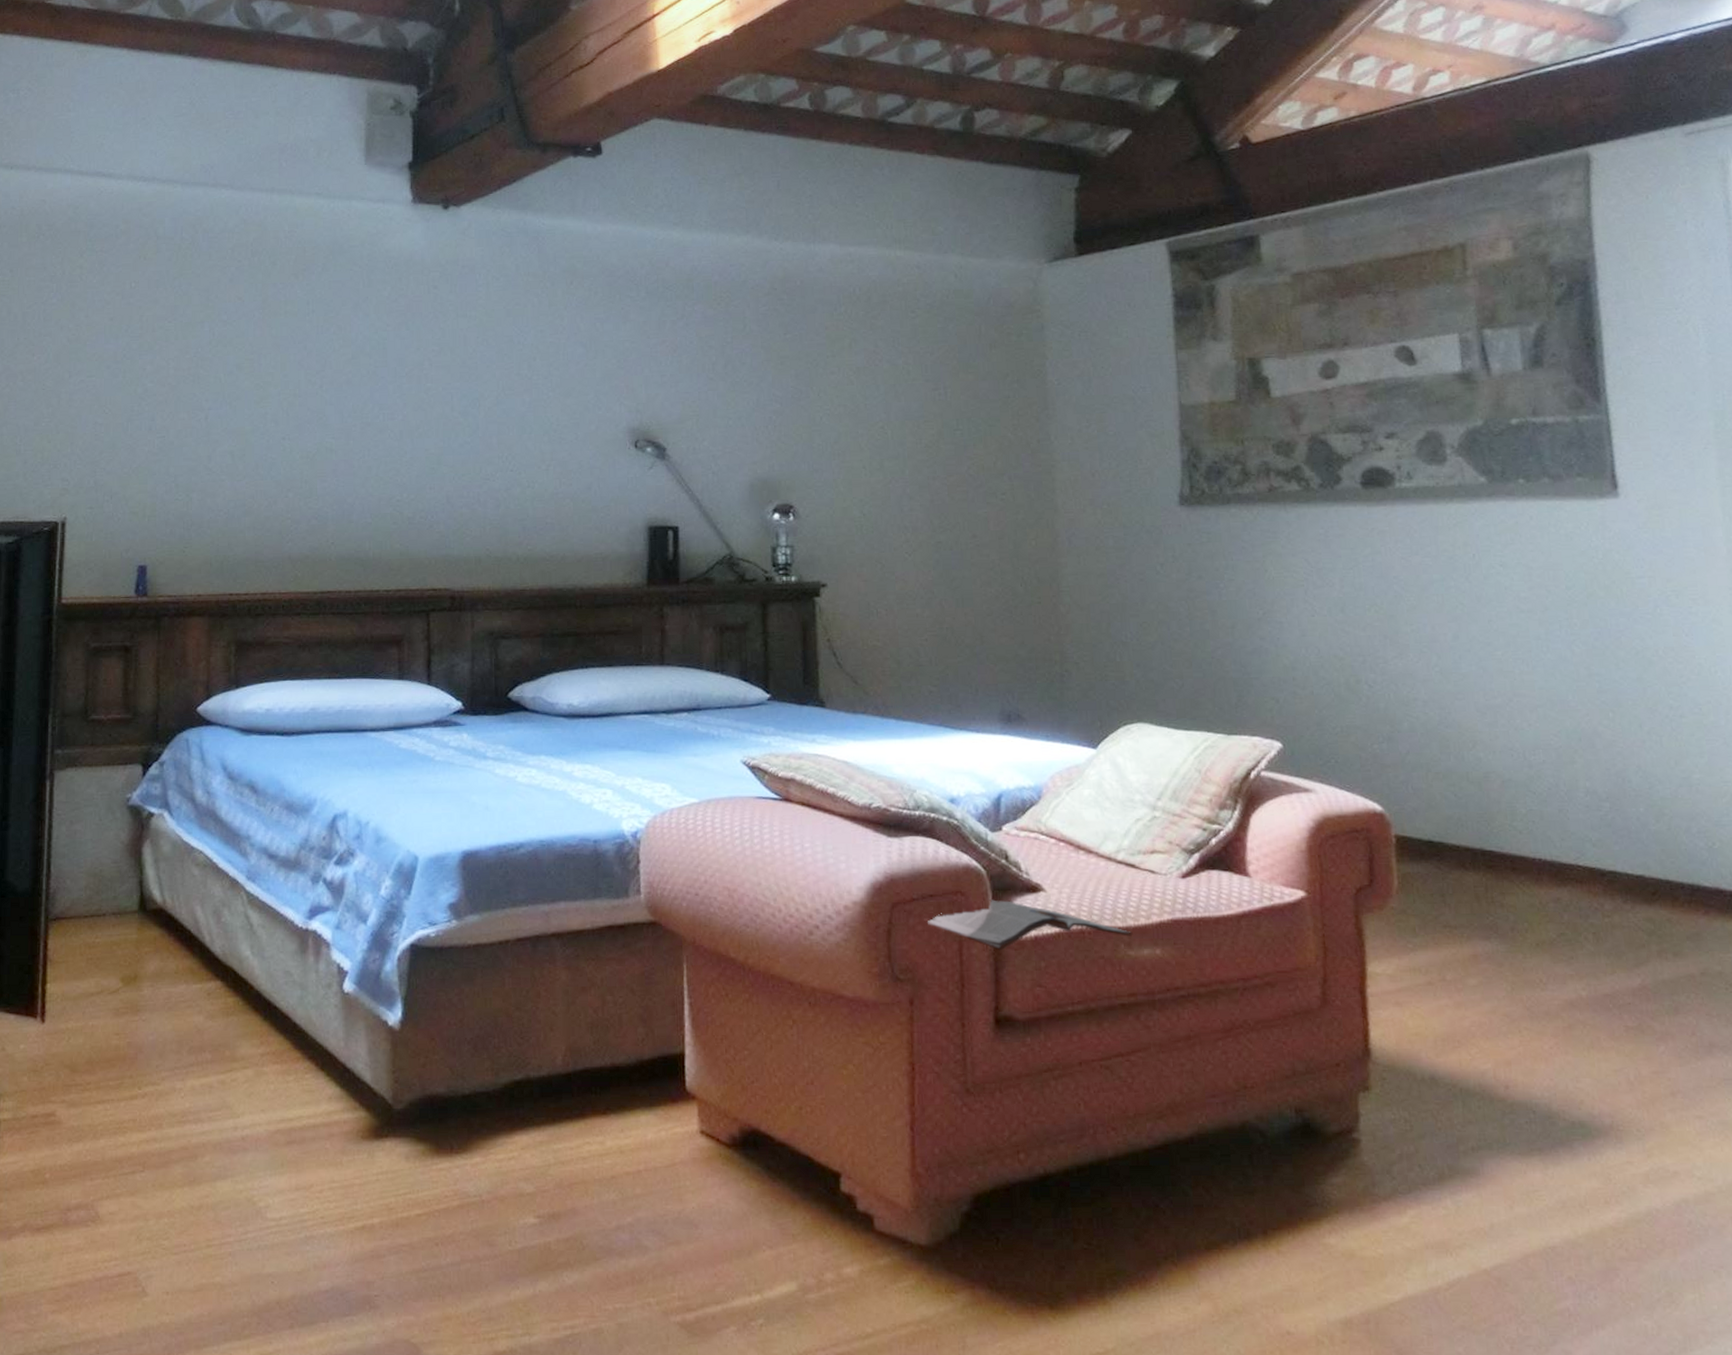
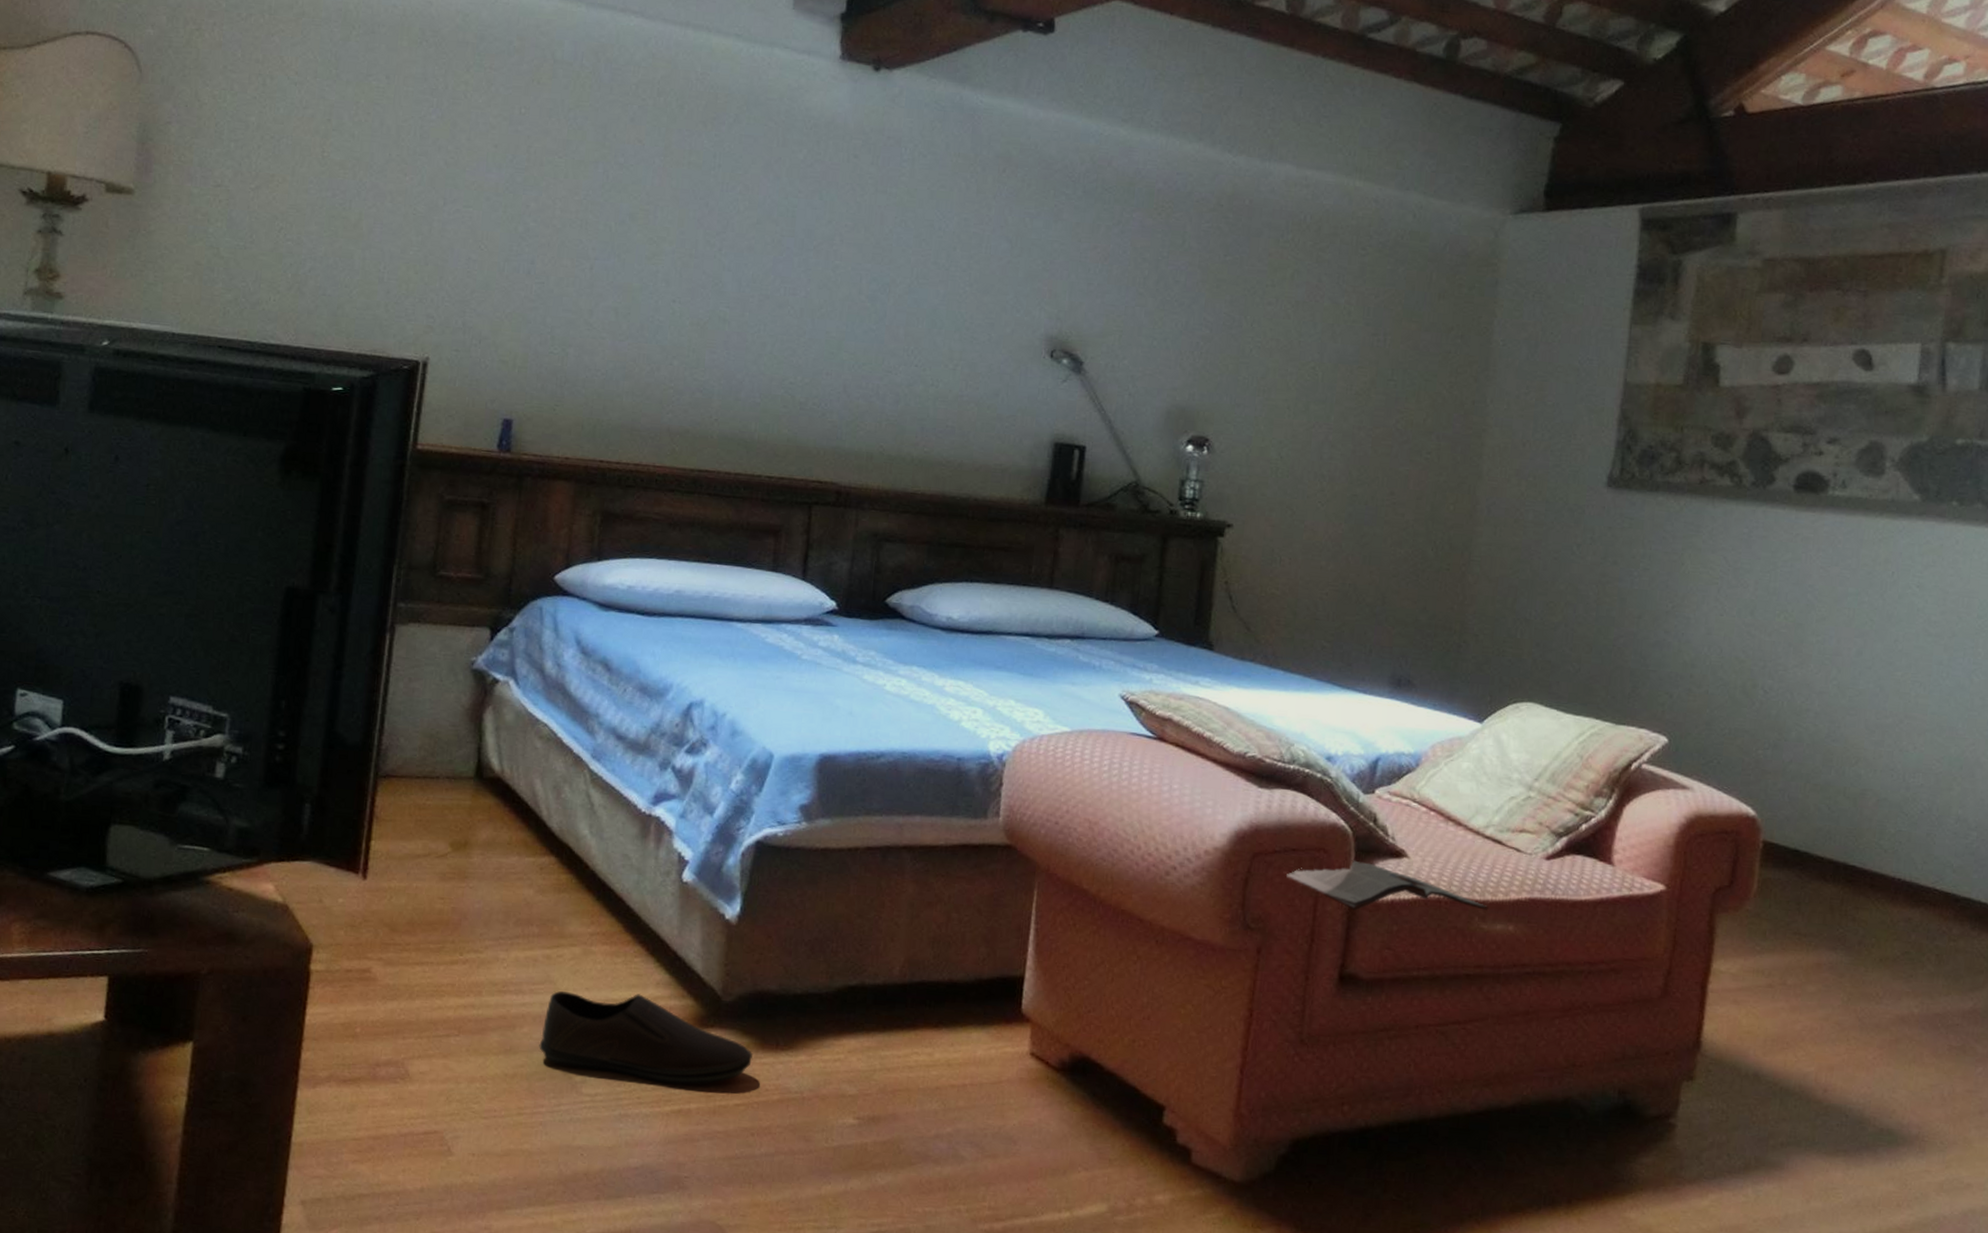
shoe: none [221,1110,429,1200] -> present [539,991,753,1085]

